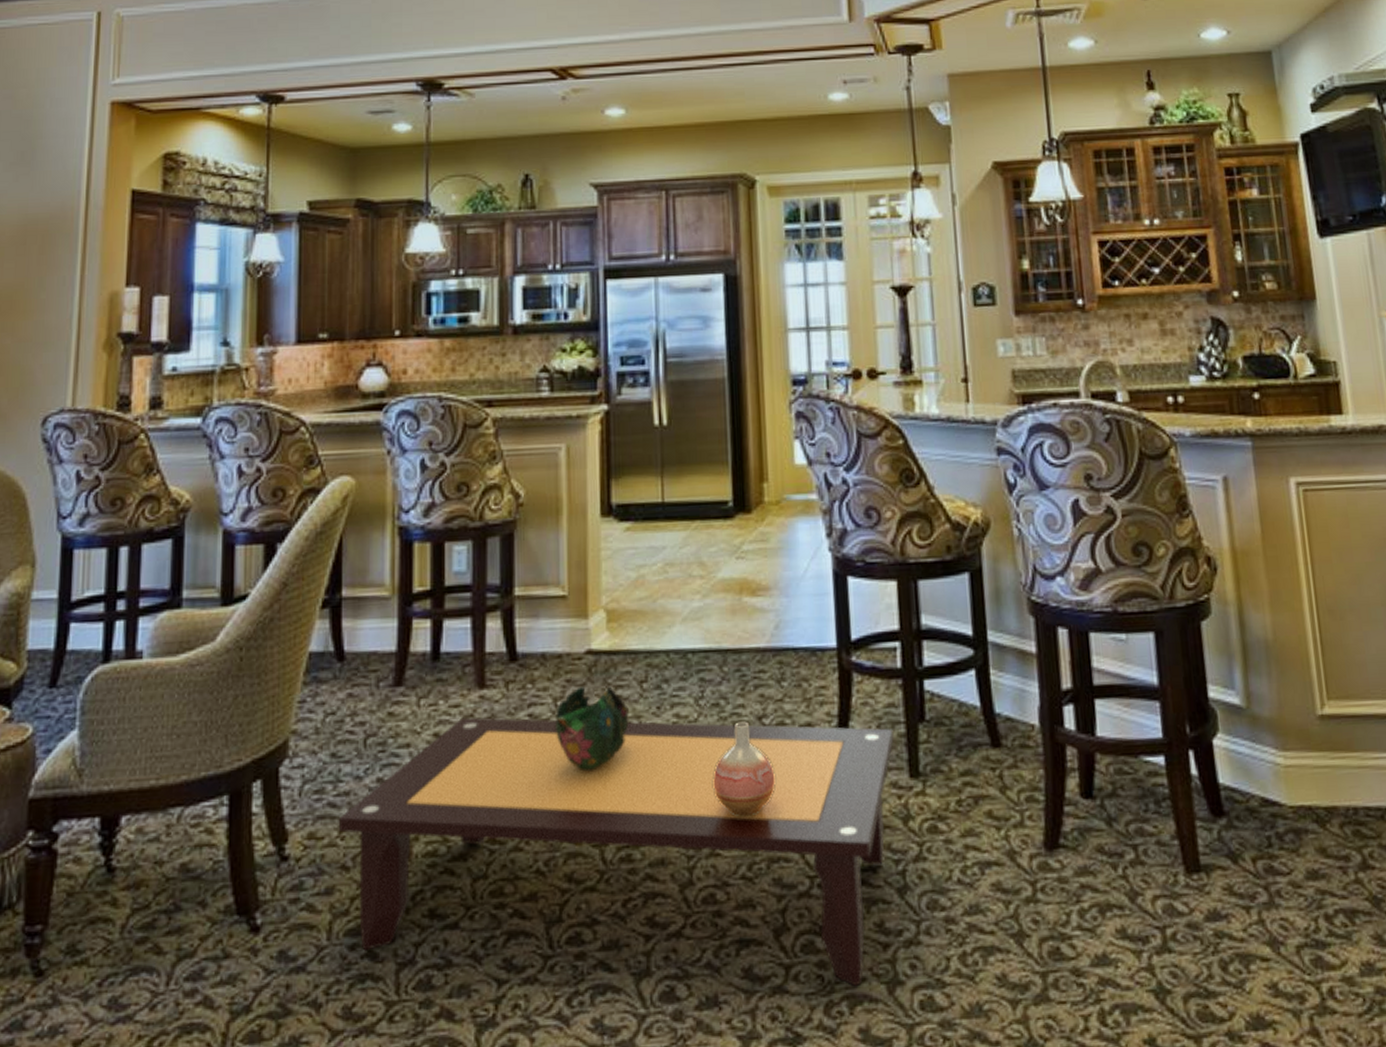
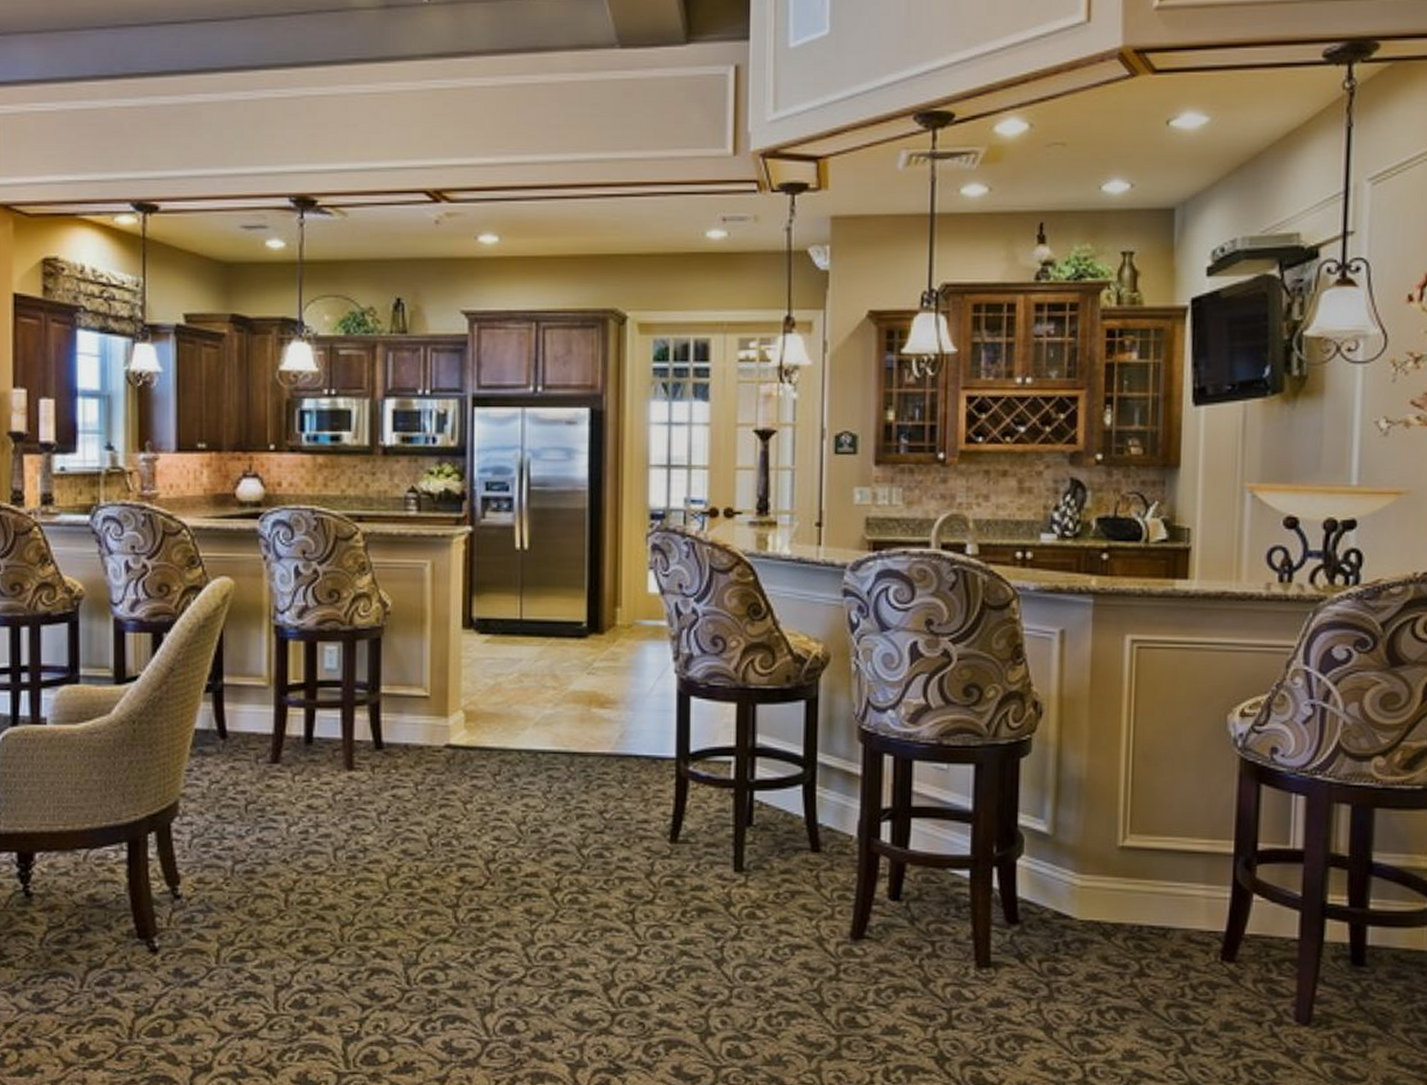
coffee table: present [338,717,894,987] -> none [223,793,722,1034]
decorative bowl: present [556,686,629,771] -> none [416,775,483,845]
vase: present [713,721,776,816] -> none [556,814,612,892]

